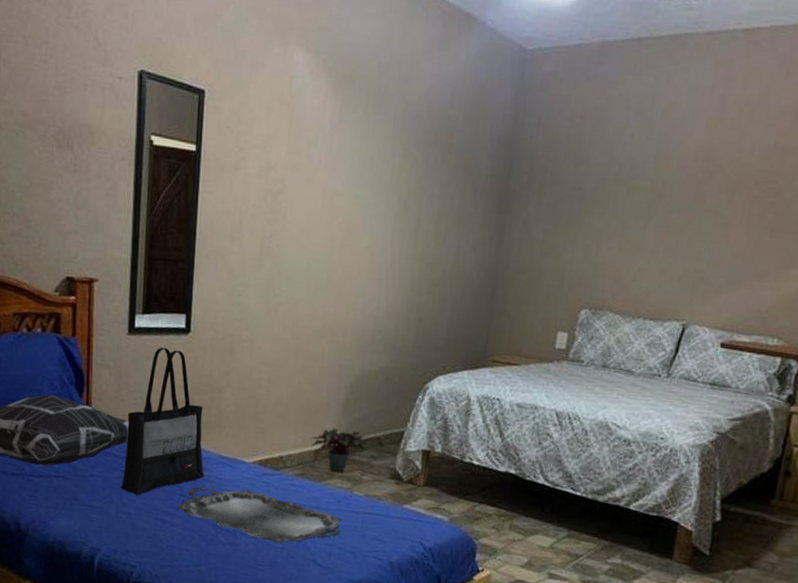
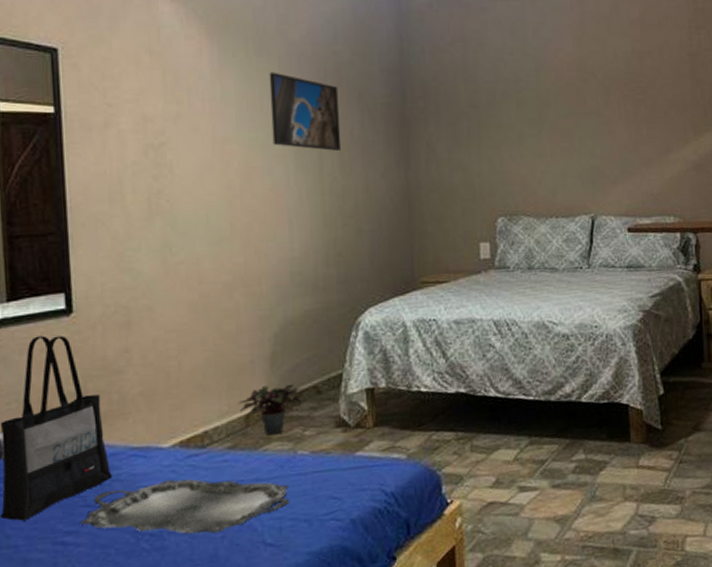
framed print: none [376,131,447,218] -> present [269,72,342,151]

